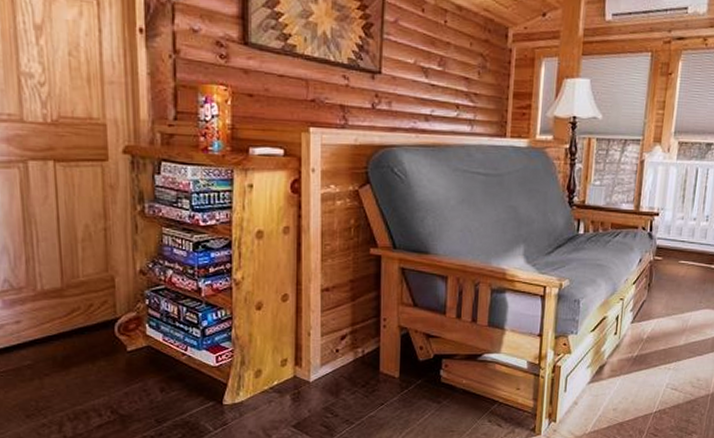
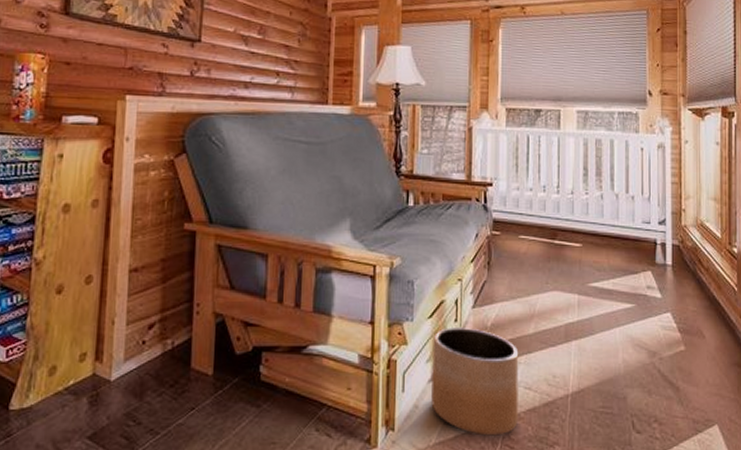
planter: none [589,340,669,426] -> present [431,328,519,436]

